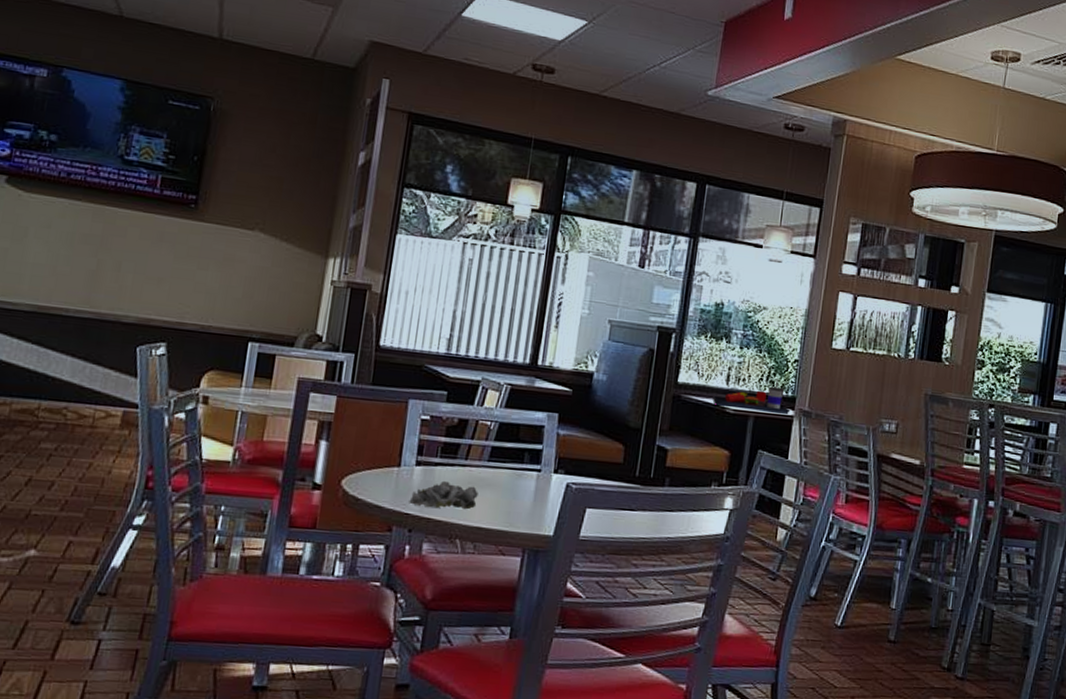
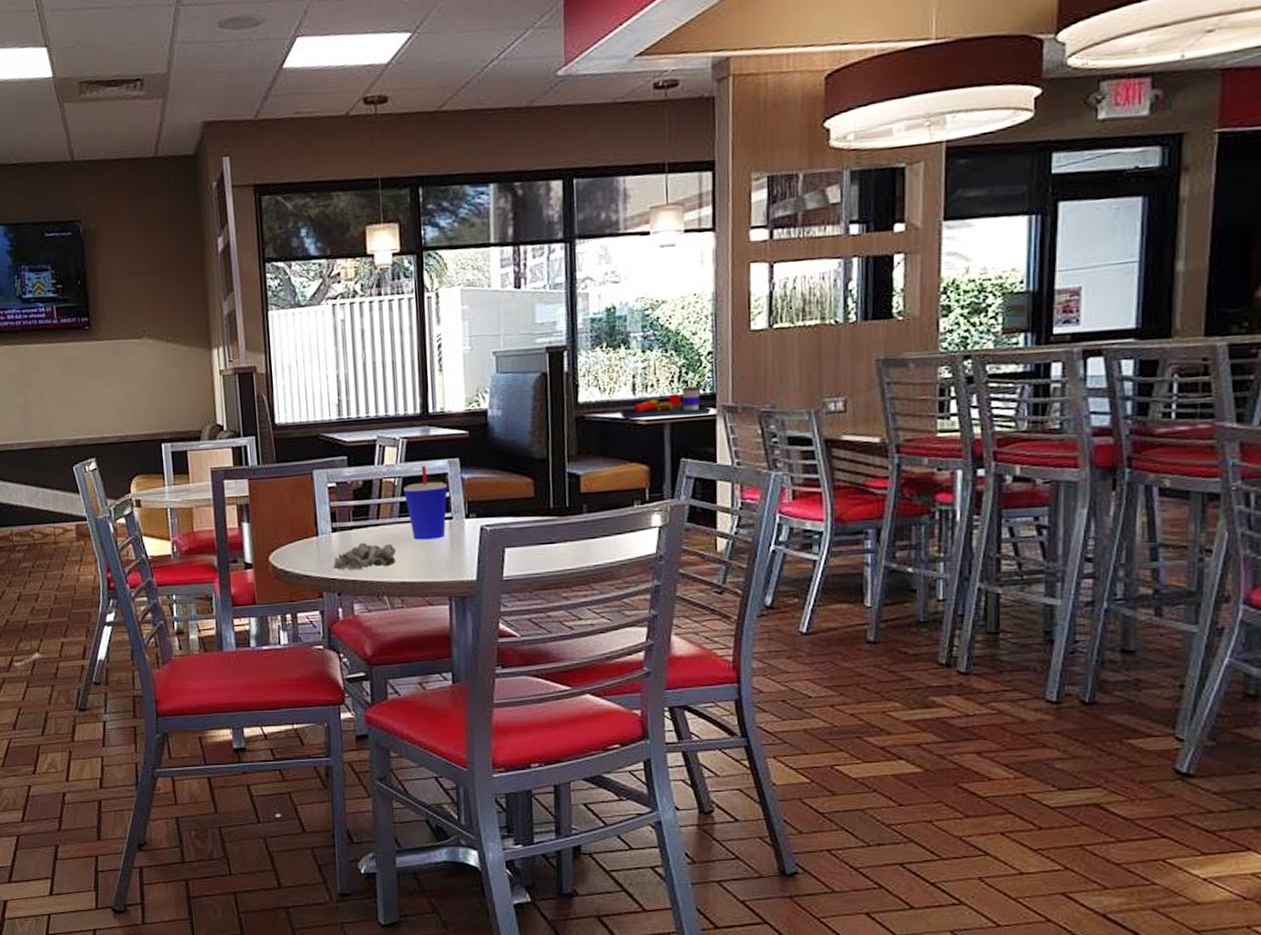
beverage cup: none [497,415,542,489] -> present [403,466,448,540]

